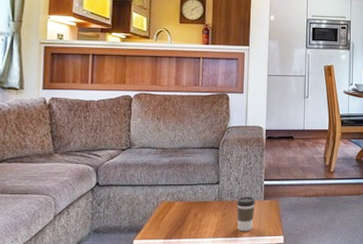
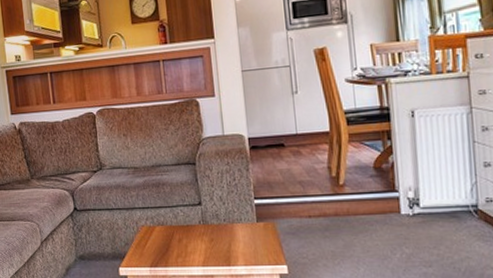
coffee cup: present [236,196,256,232] -> none [224,218,248,259]

